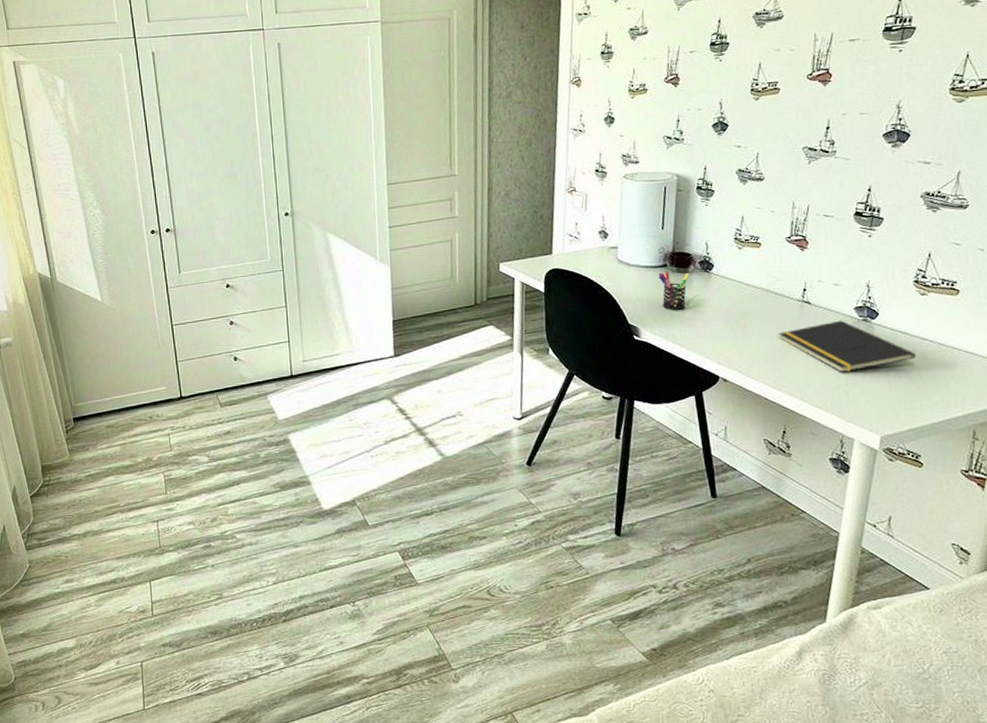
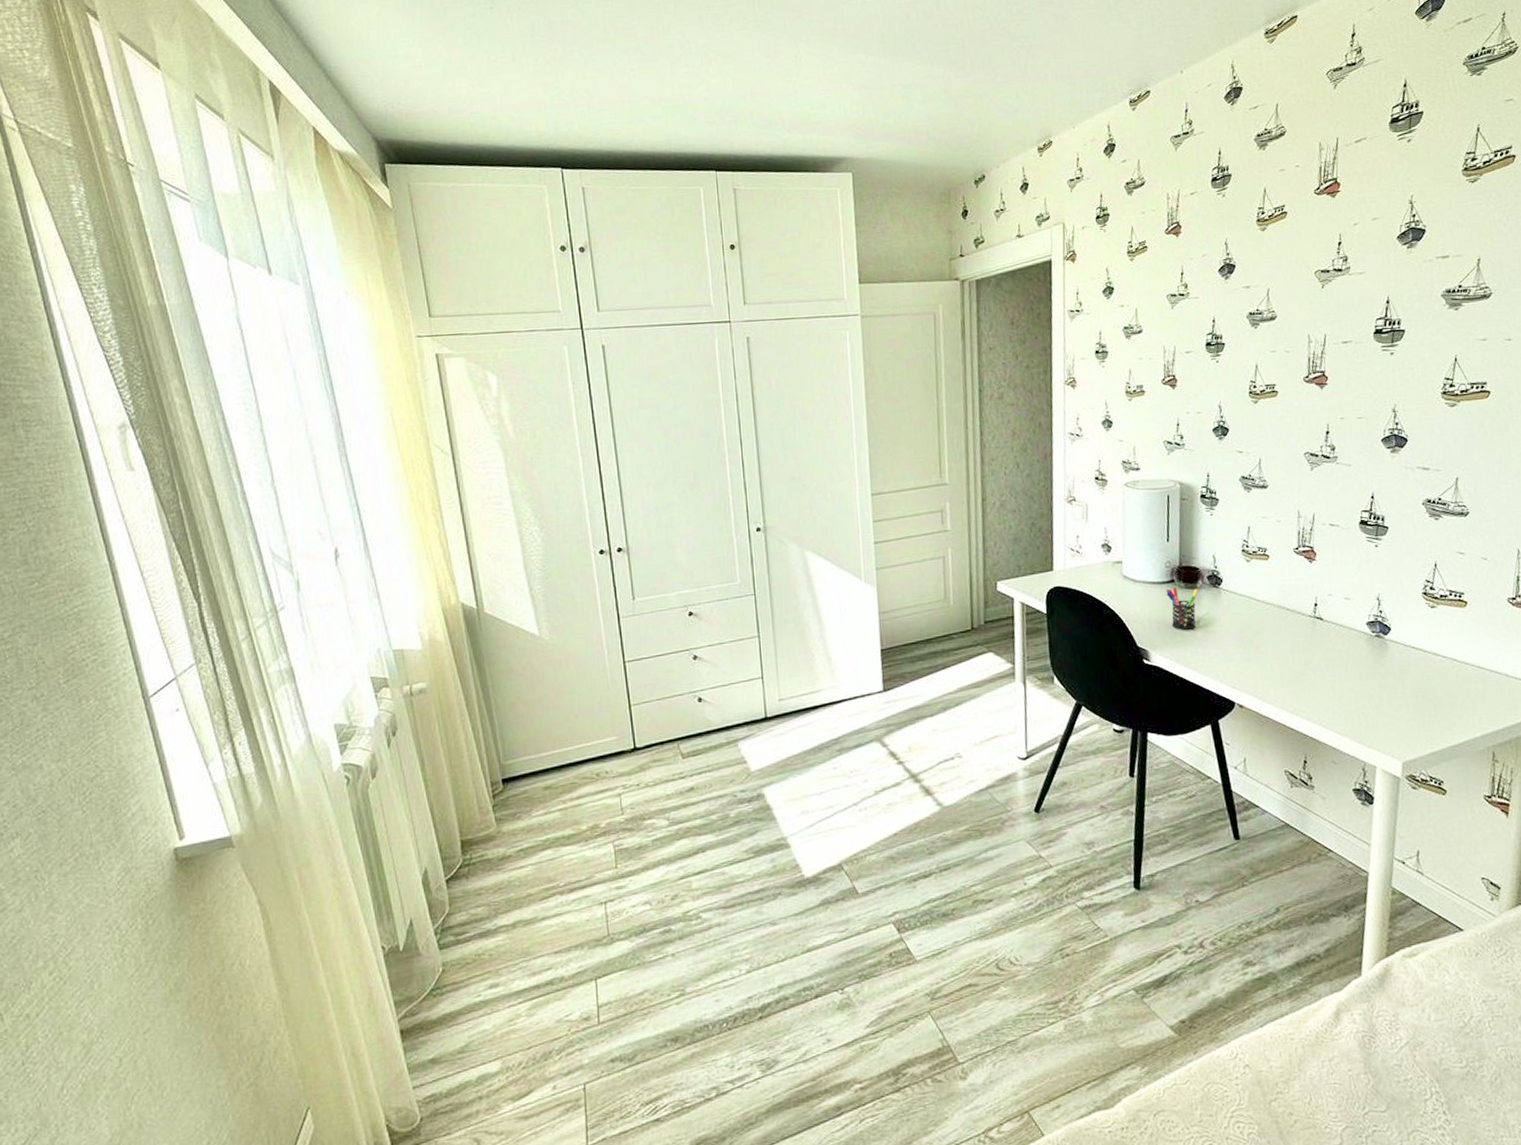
notepad: present [779,320,916,373] -> none [1293,636,1430,694]

